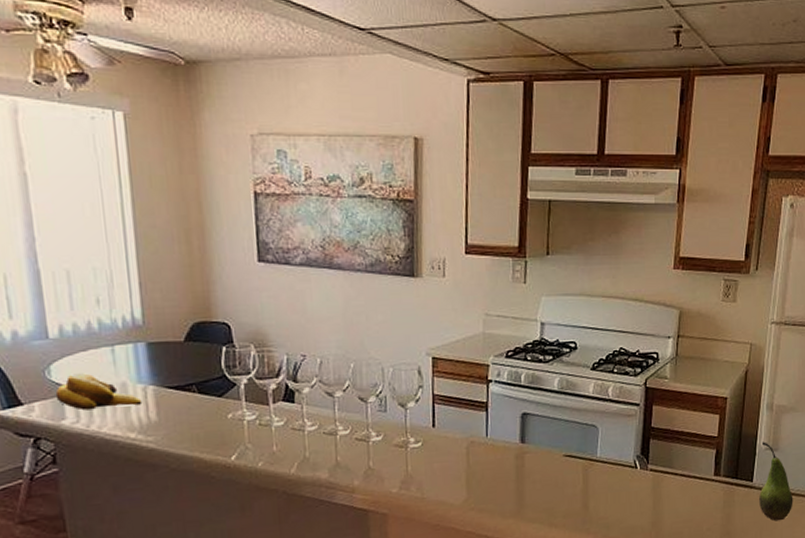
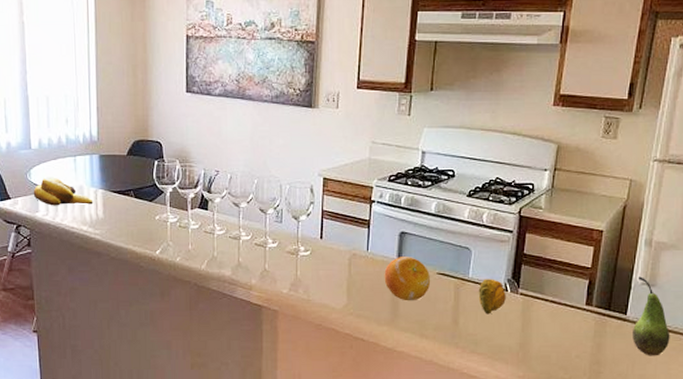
fruit: none [506,439,558,489] -> present [384,257,431,301]
orange: none [607,456,636,495] -> present [478,279,506,314]

